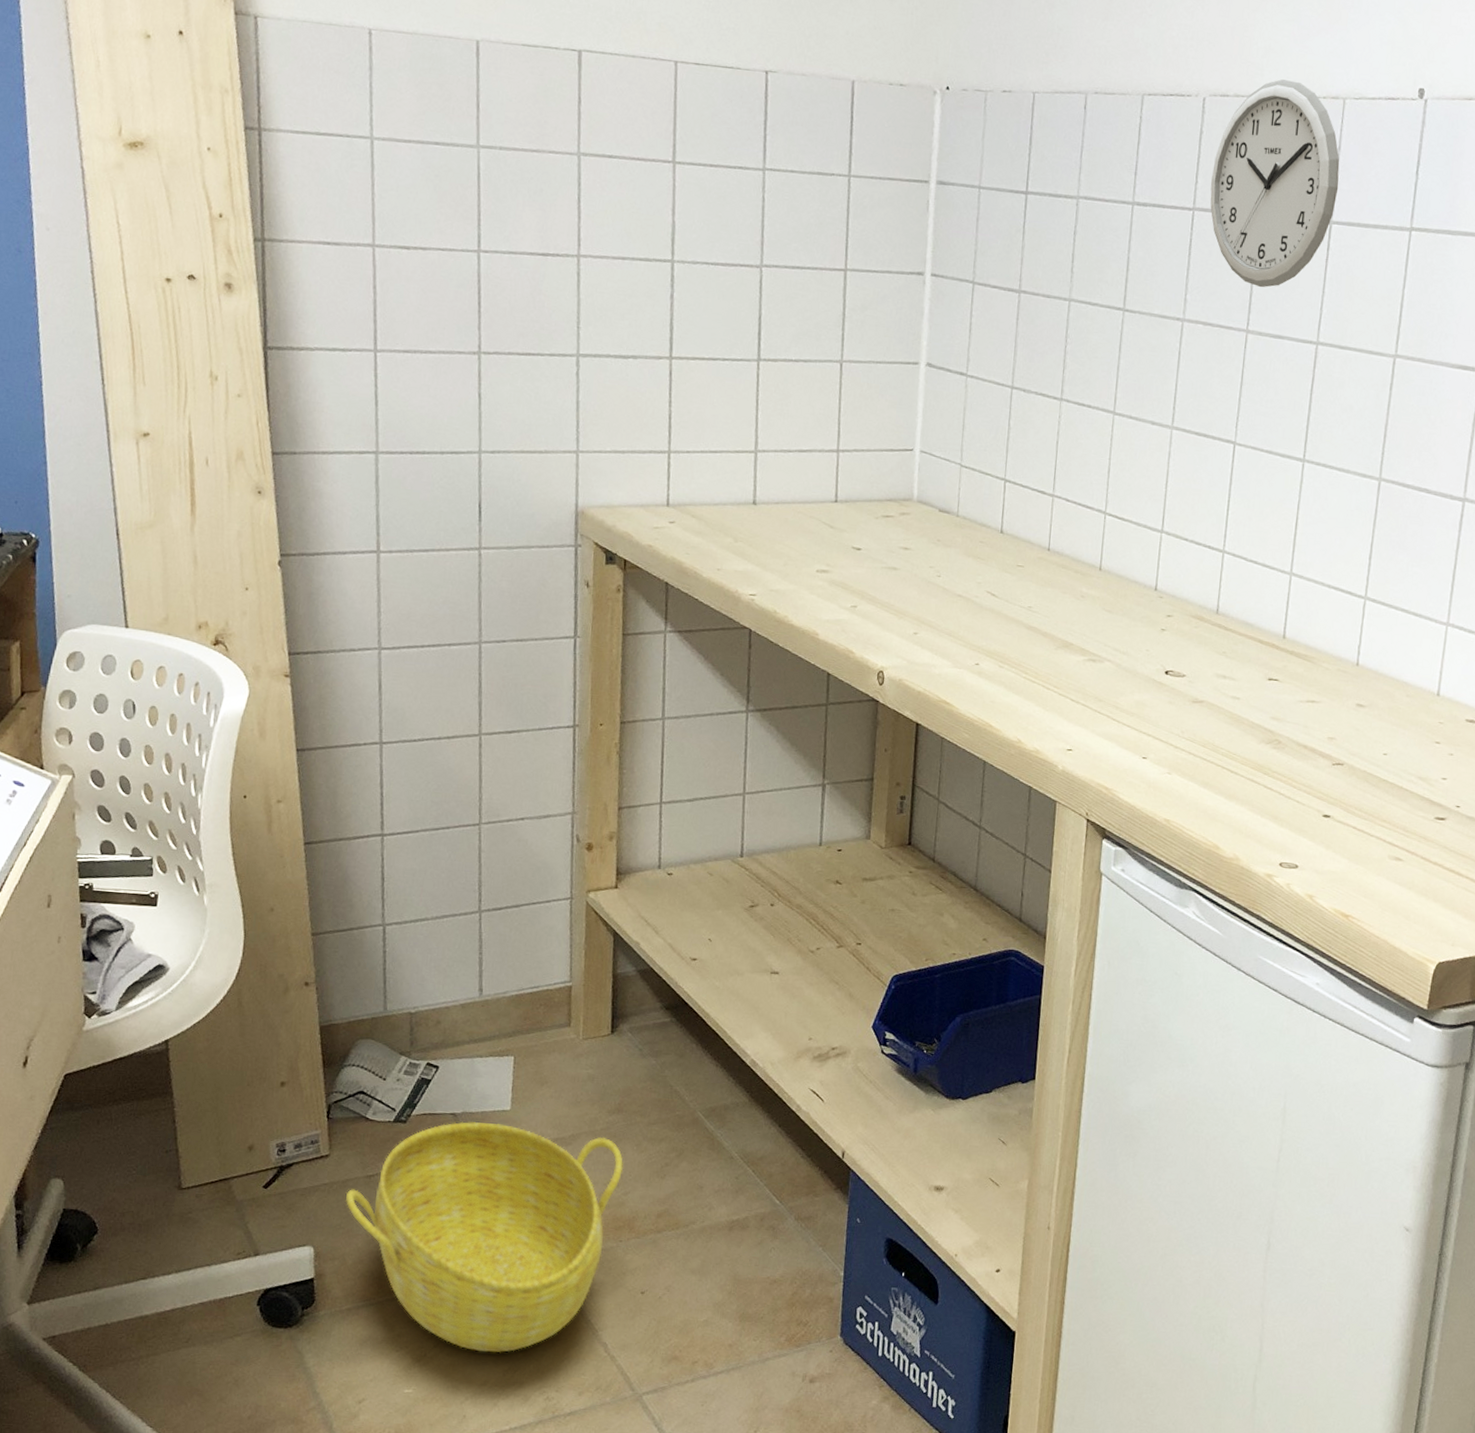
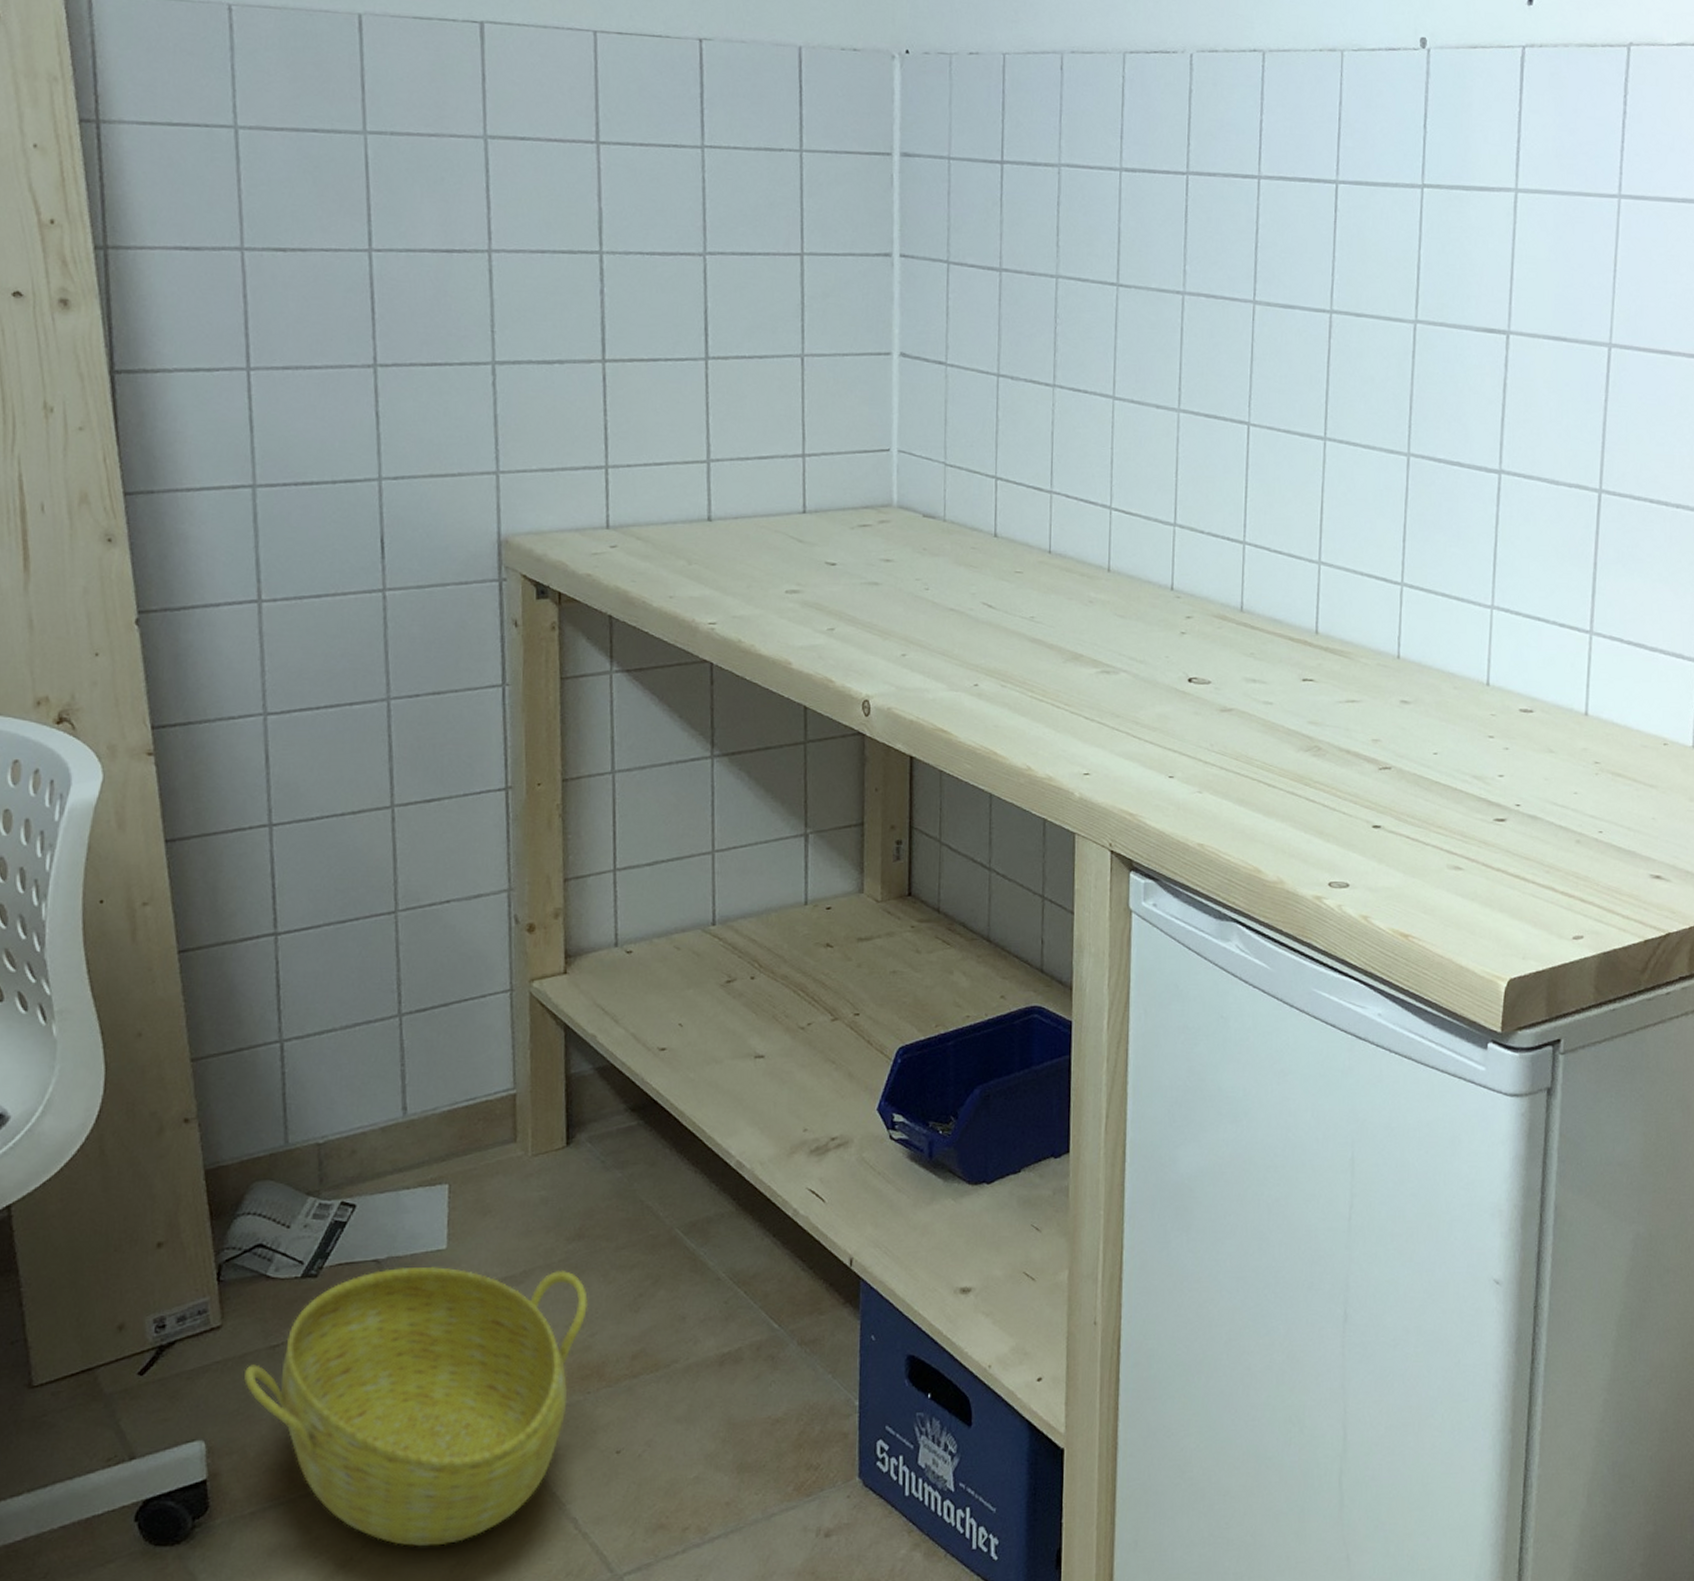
wall clock: present [1210,79,1340,288] -> none [1204,32,1343,255]

